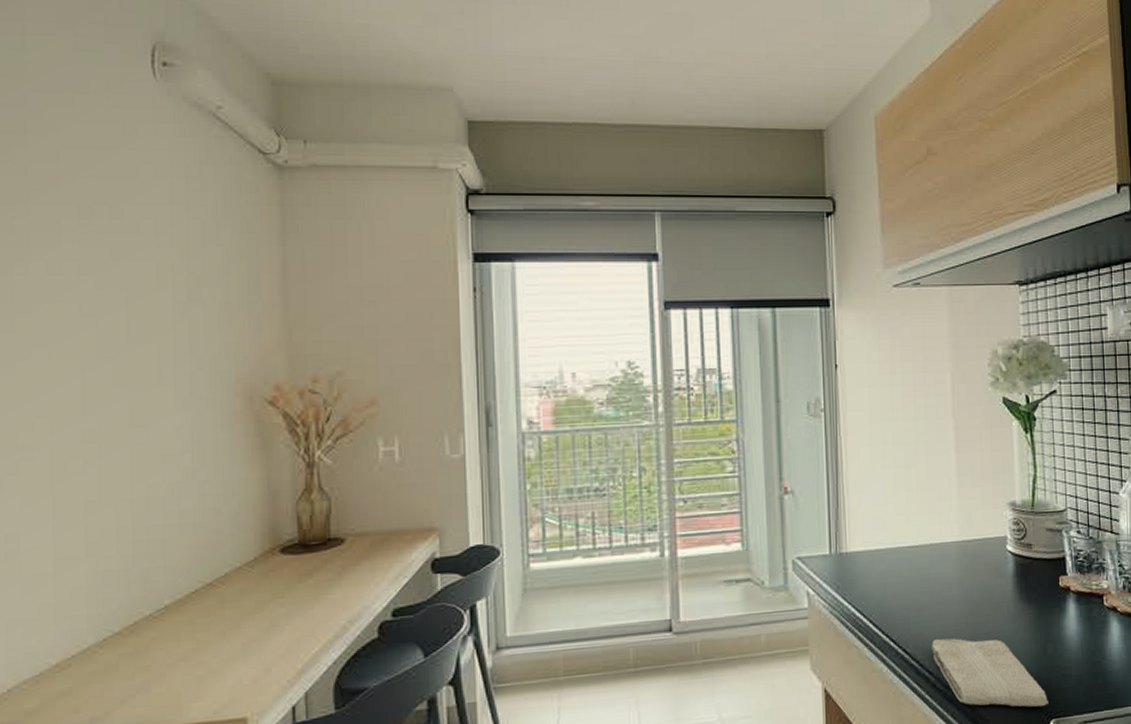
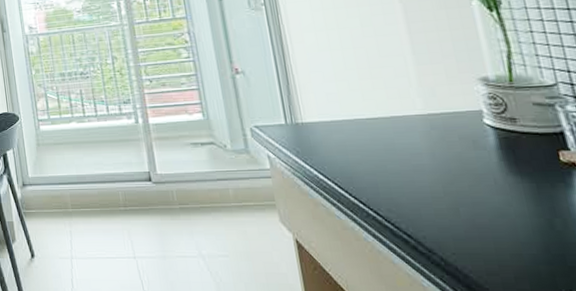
washcloth: present [931,638,1048,707] -> none [406,204,566,284]

